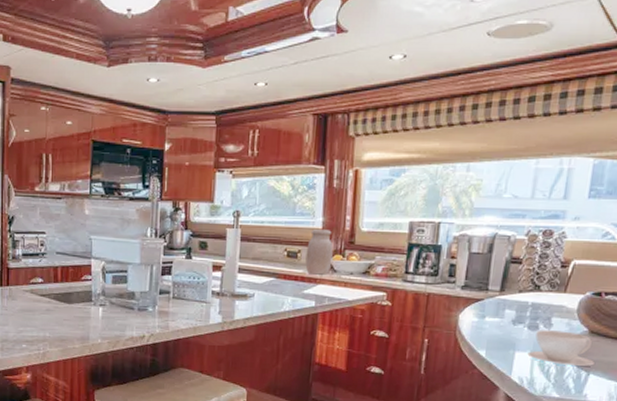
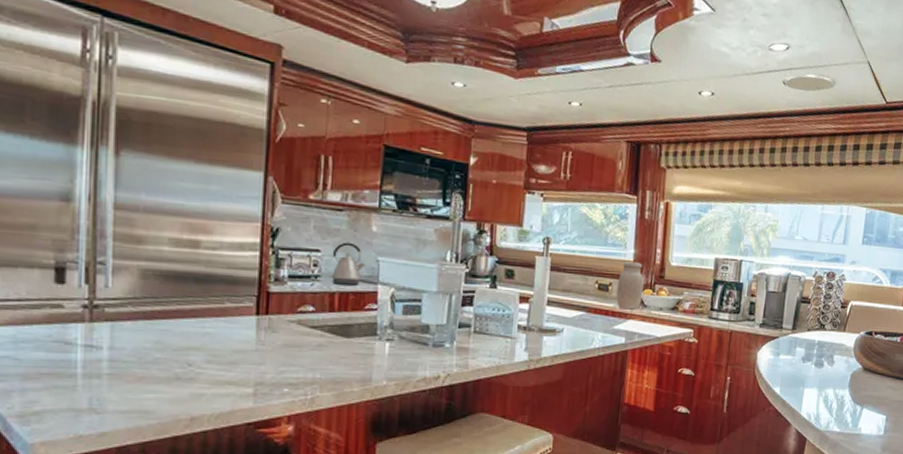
kettle: none [53,224,80,262] -> present [329,242,365,287]
teacup: present [527,330,596,367] -> none [814,367,868,402]

